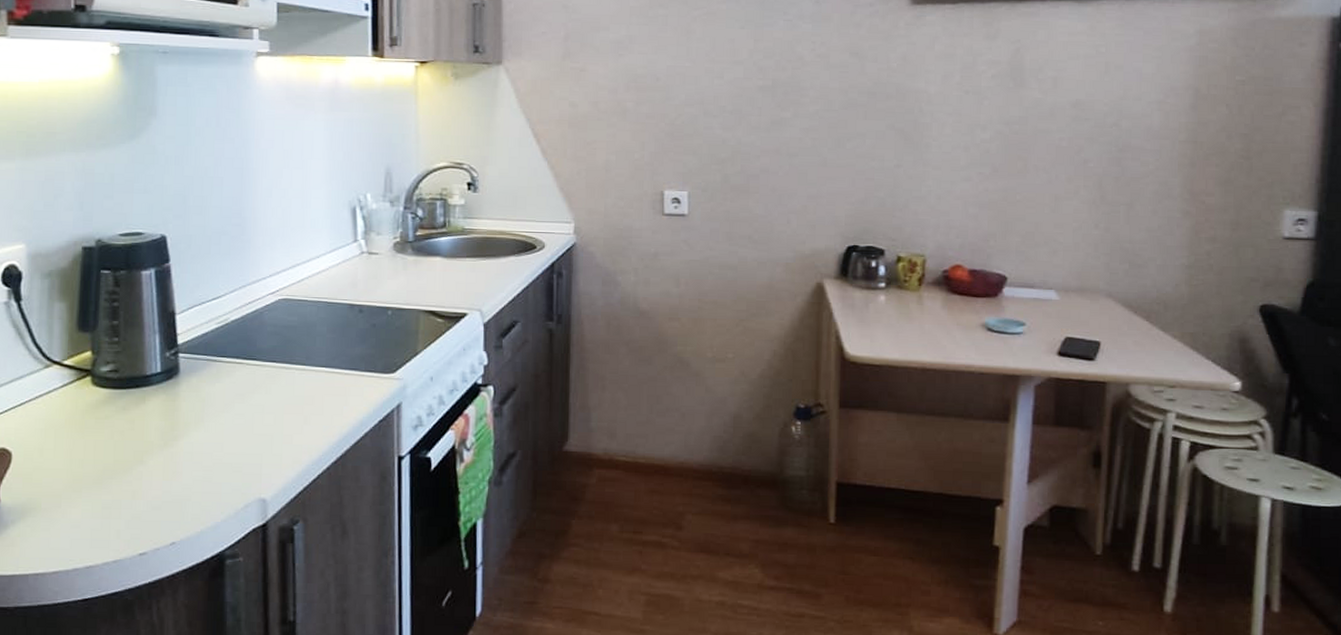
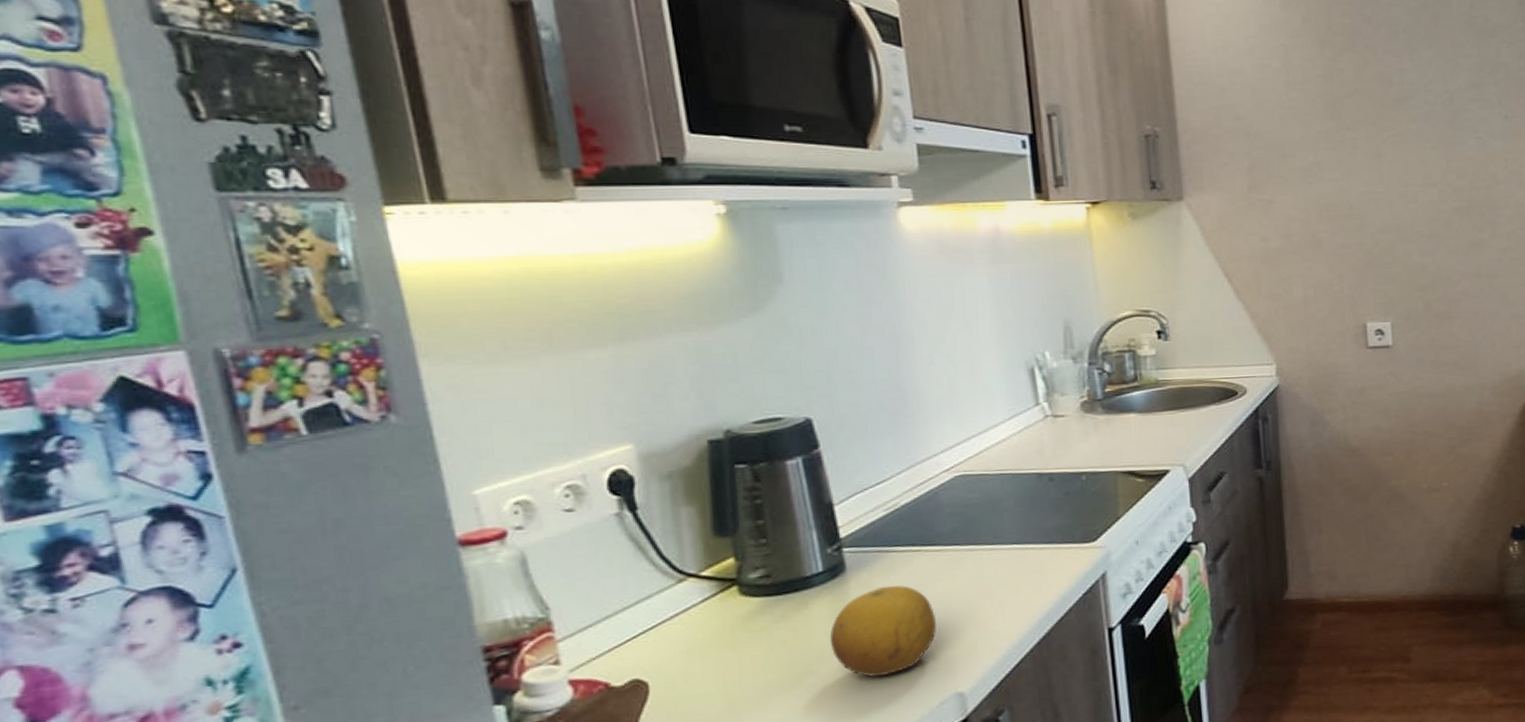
fruit: none [159,392,250,474] -> present [829,585,937,678]

